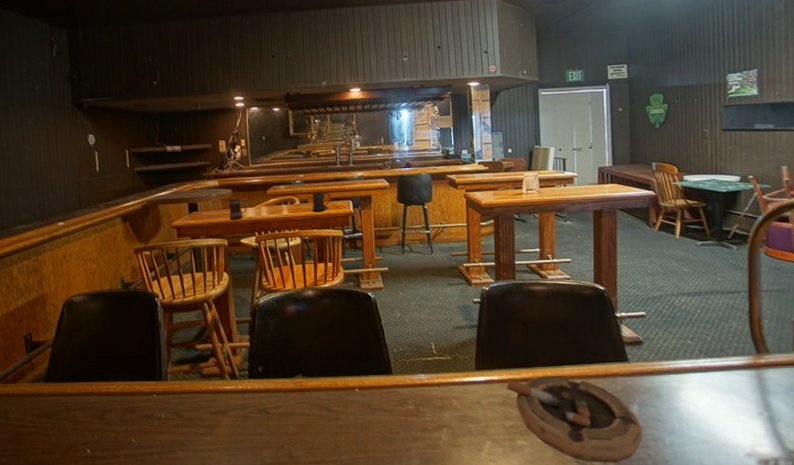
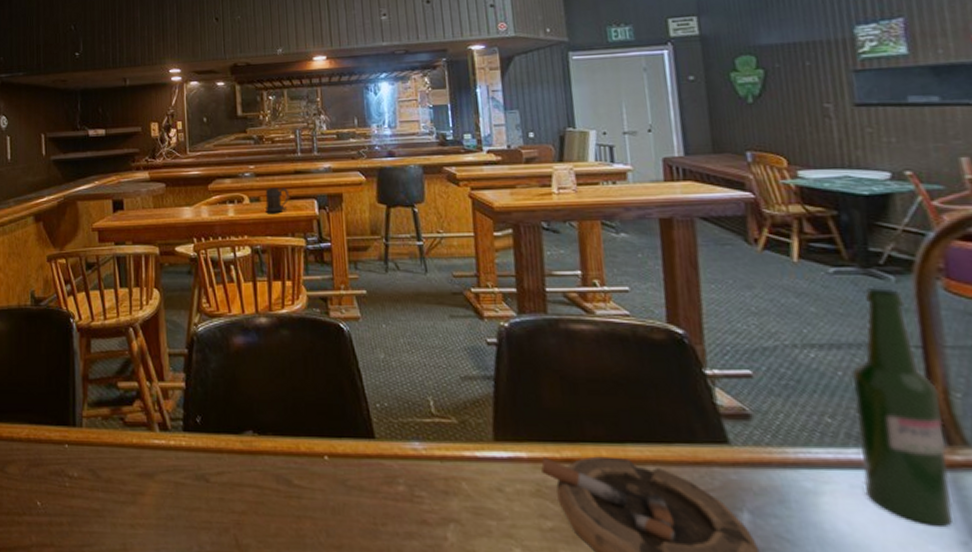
beer mug: present [228,198,247,221] -> none [161,194,183,223]
beer bottle: none [705,253,757,404] -> present [851,286,953,526]

